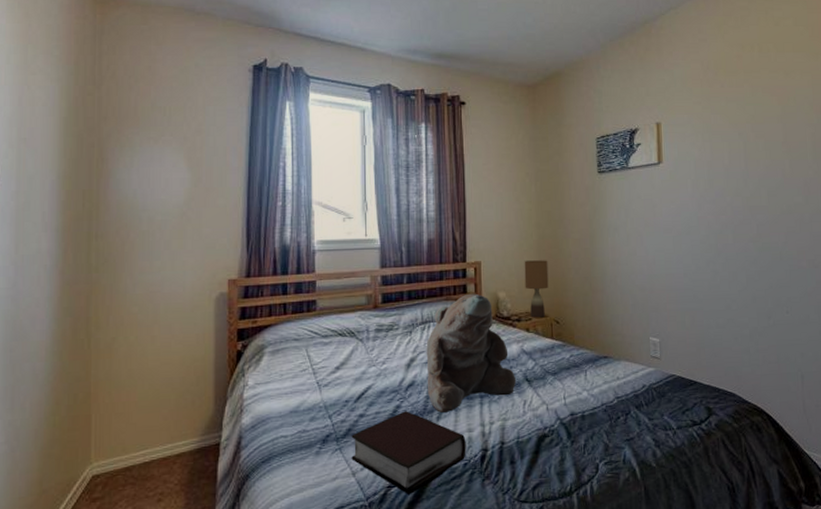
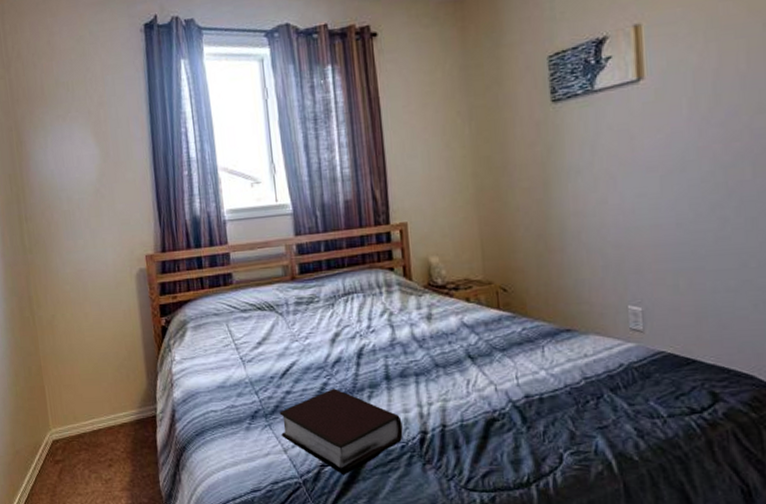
stuffed animal: present [426,293,517,413] -> none [351,259,457,391]
table lamp: present [524,260,549,318] -> none [459,216,492,286]

